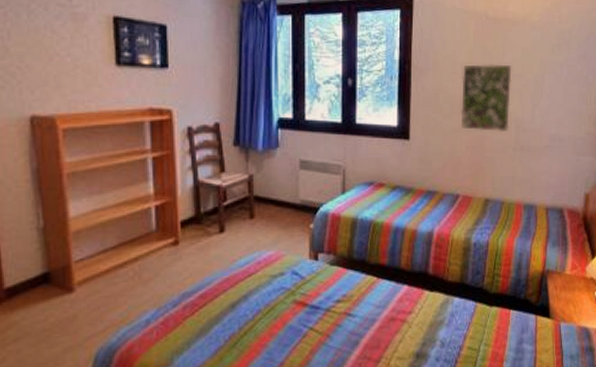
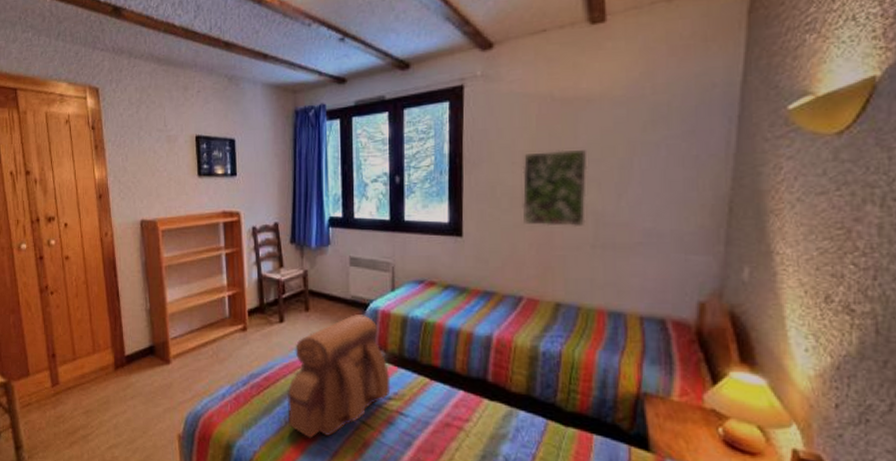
backpack: none [227,219,339,355] -> present [287,314,391,439]

